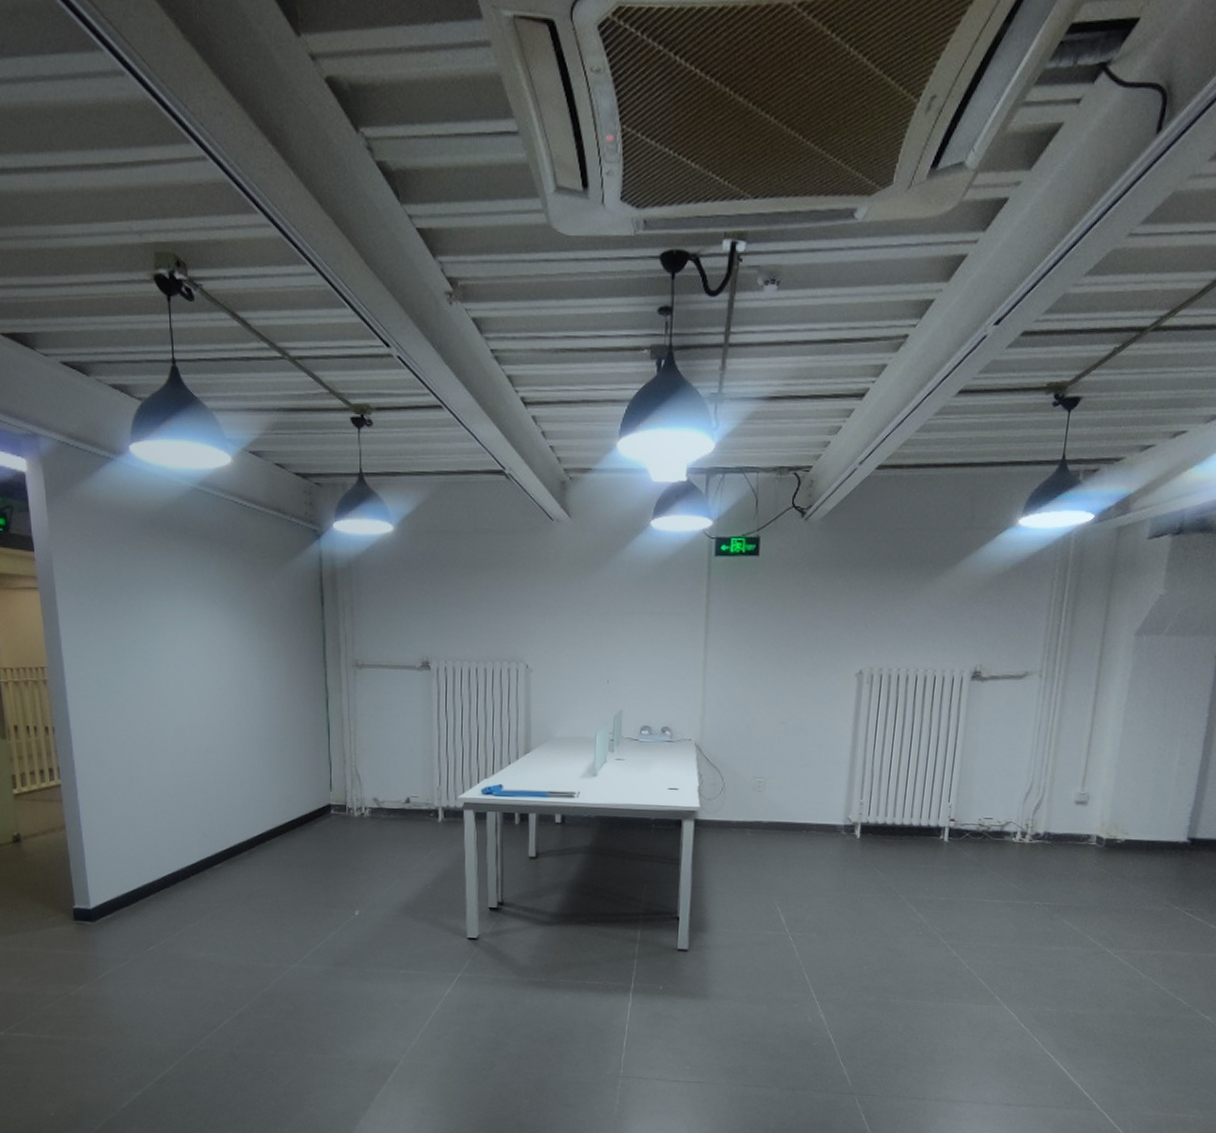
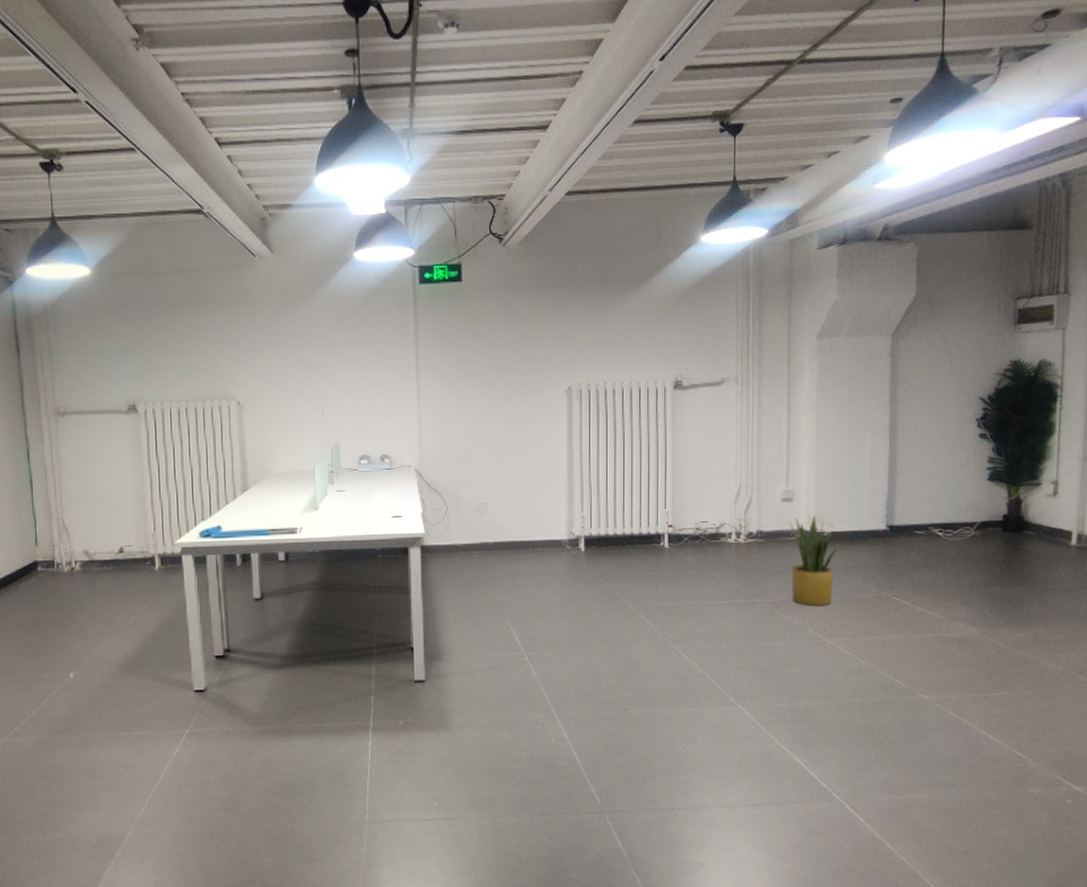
planter: none [1074,821,1134,915] -> present [790,515,841,606]

